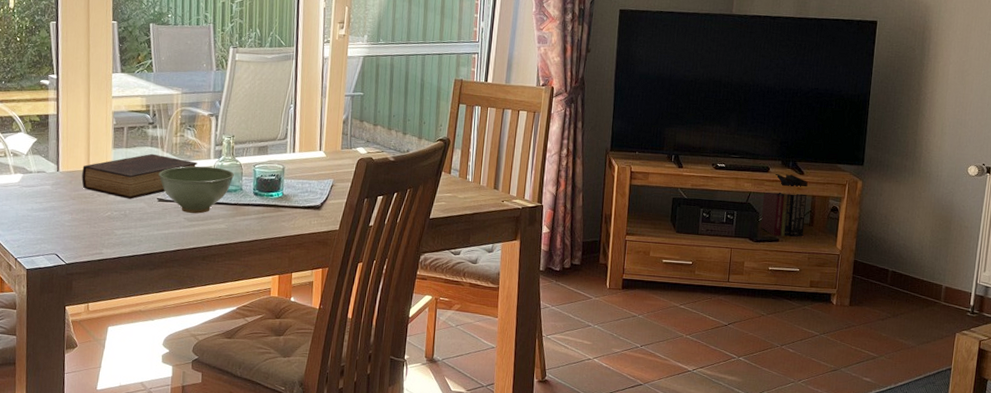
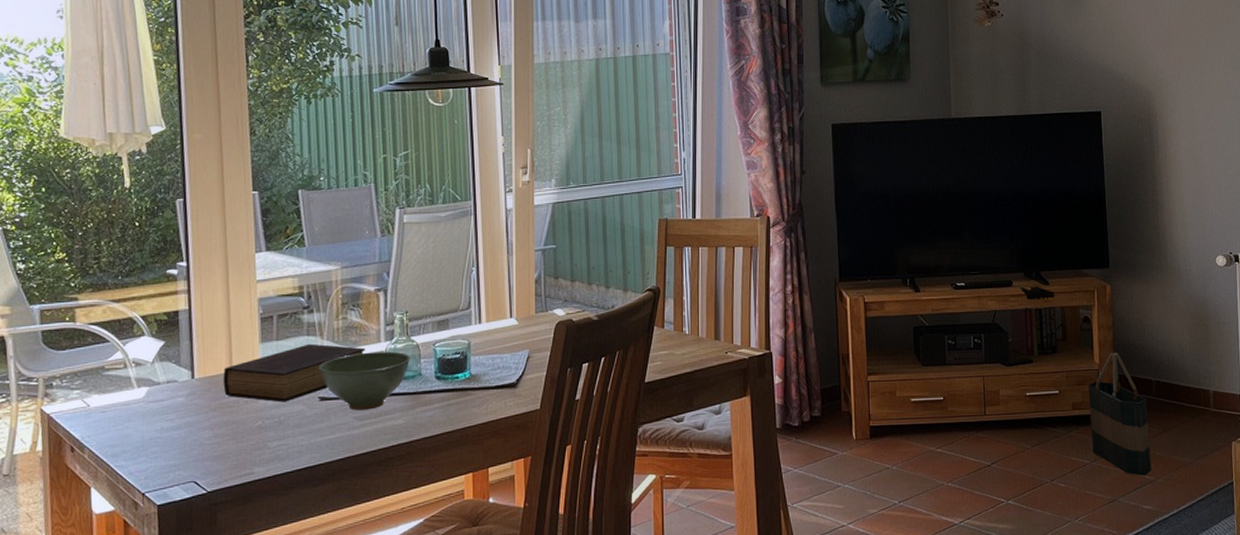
tote bag: none [823,241,881,352] -> present [1088,352,1152,476]

